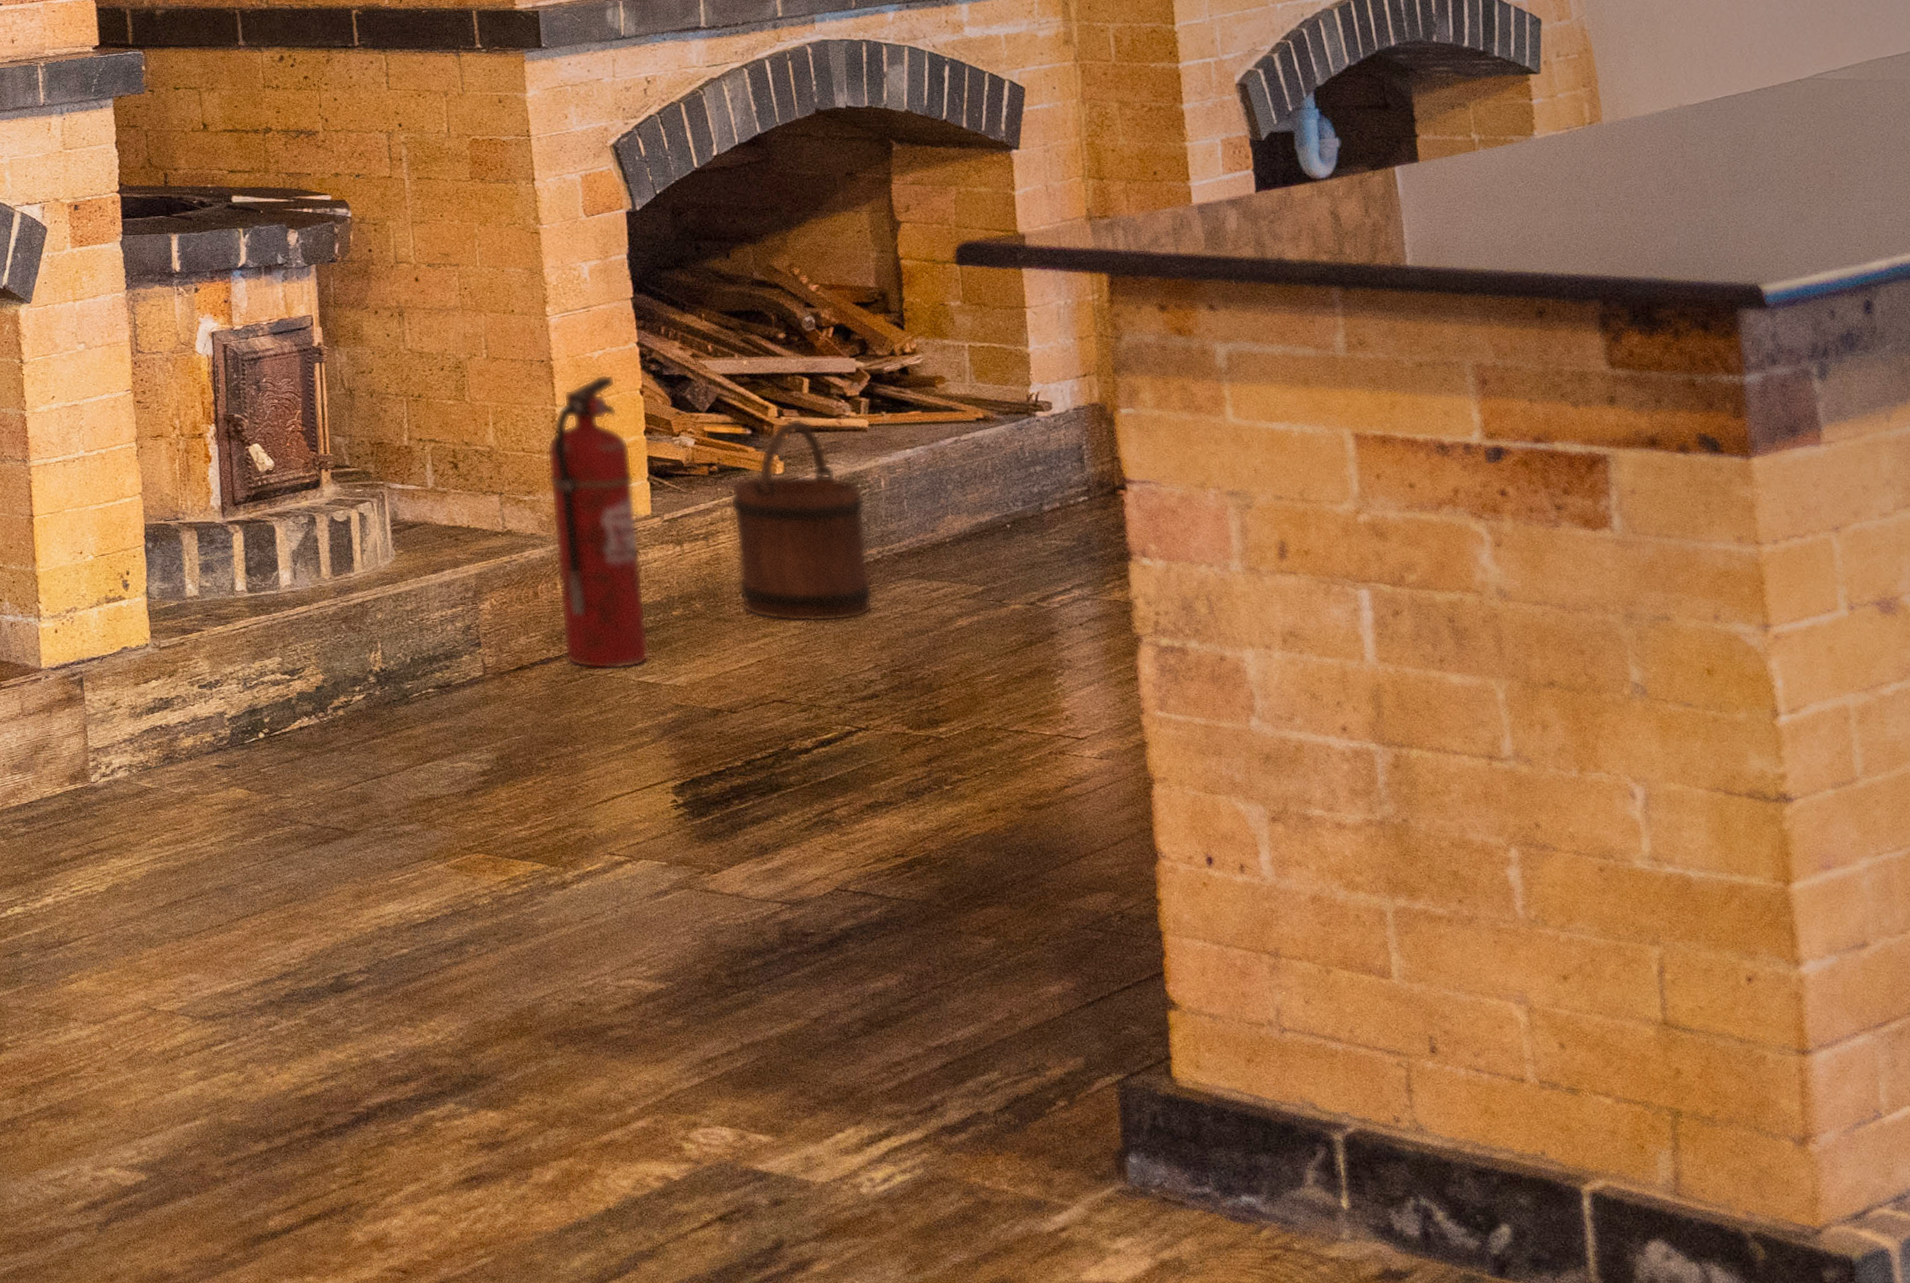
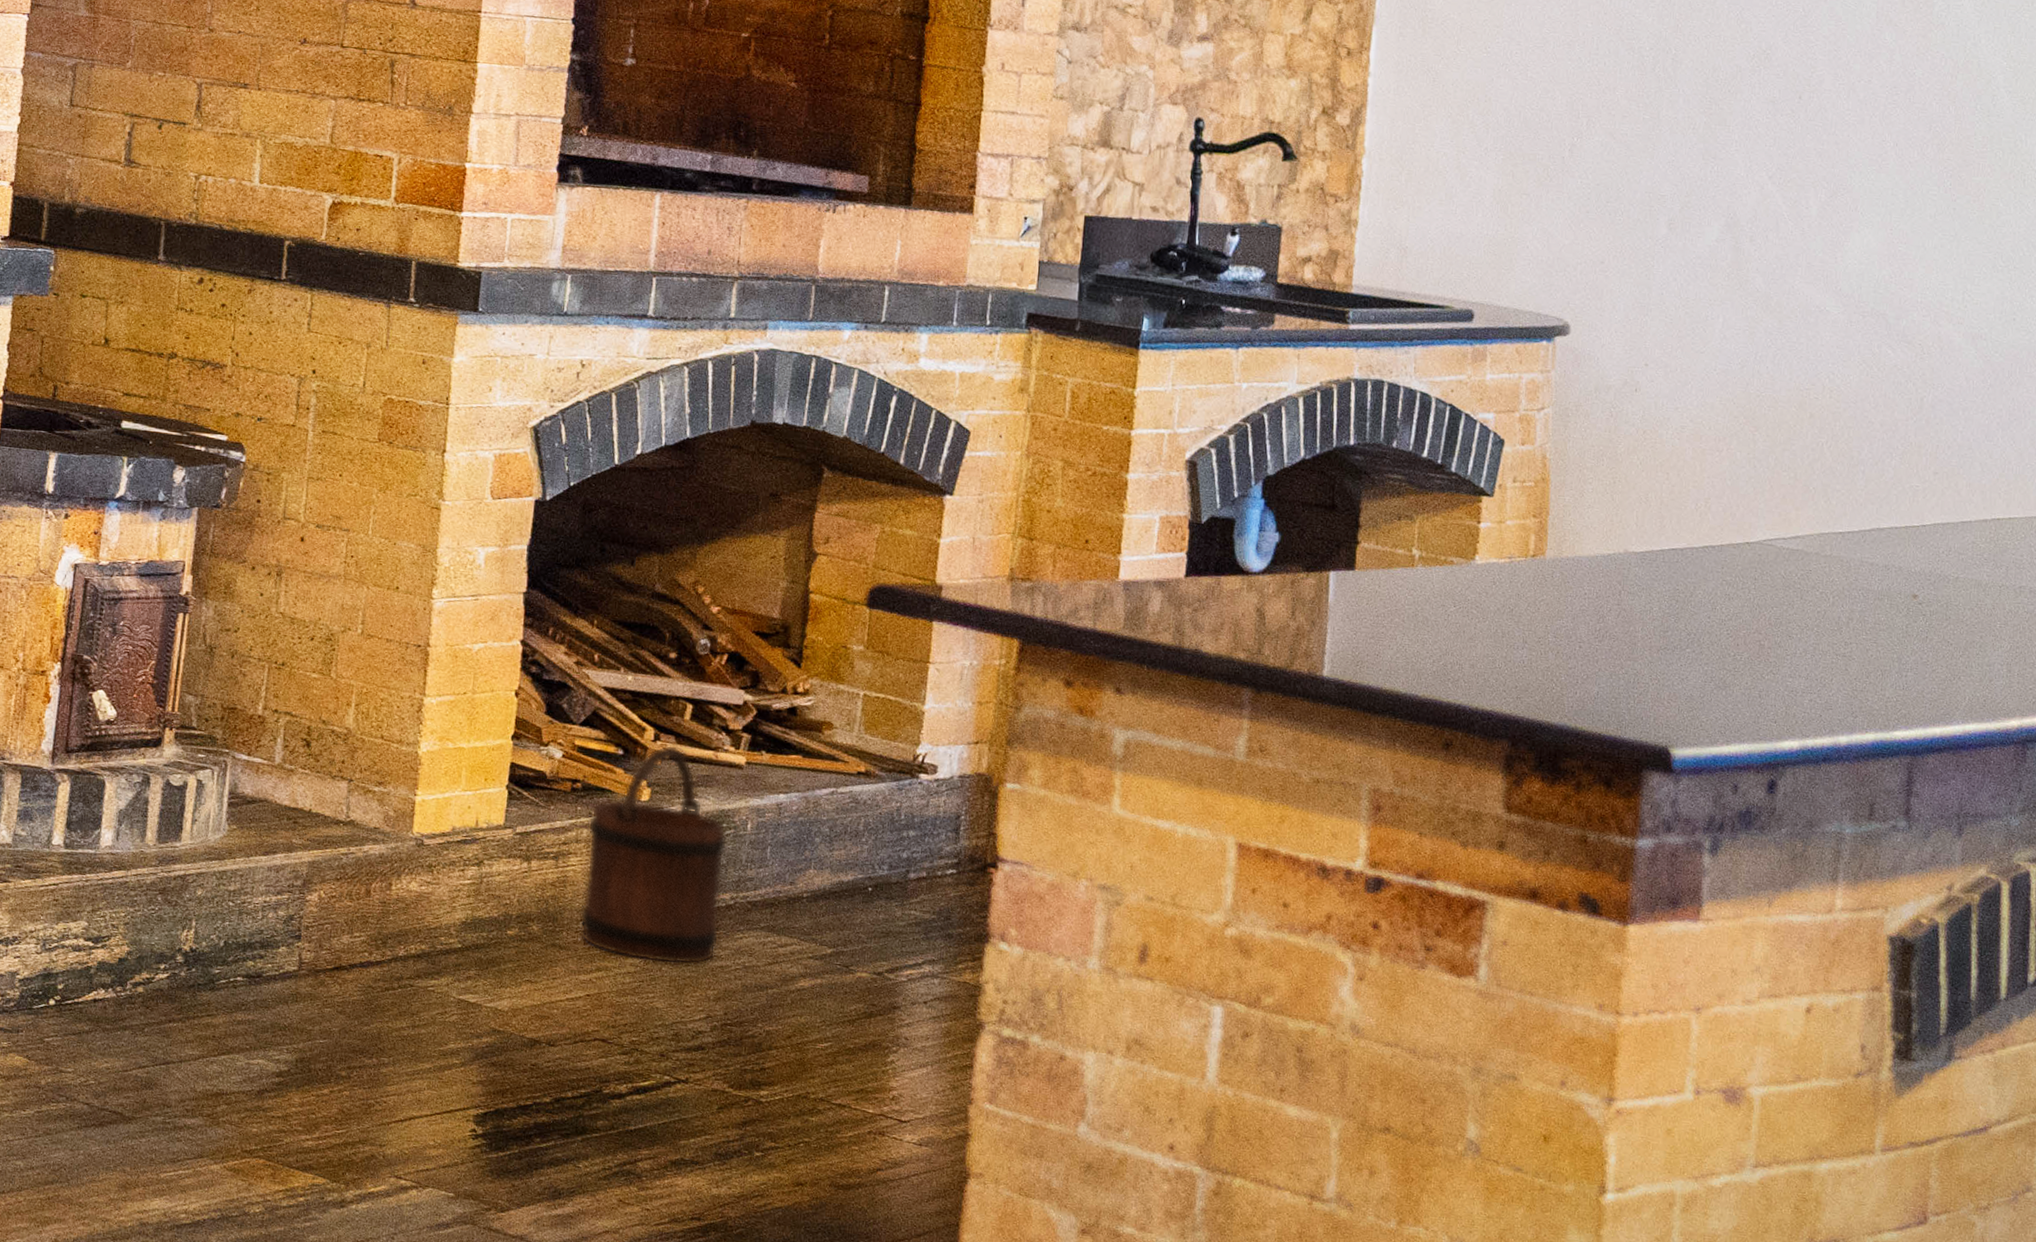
fire extinguisher: present [546,374,649,670] -> none [387,669,495,984]

